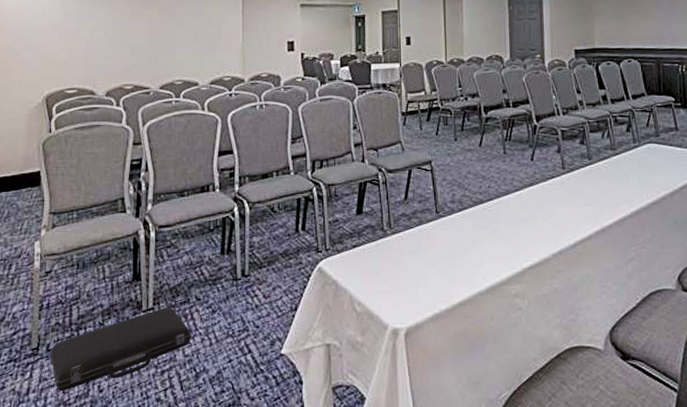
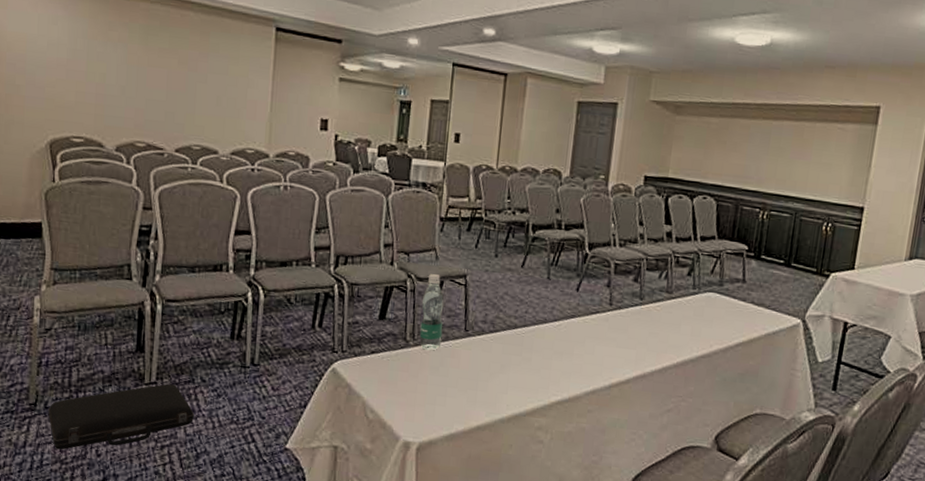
bottle: none [393,165,417,237] -> present [419,274,445,351]

